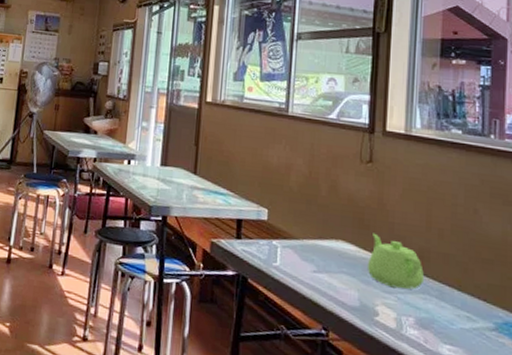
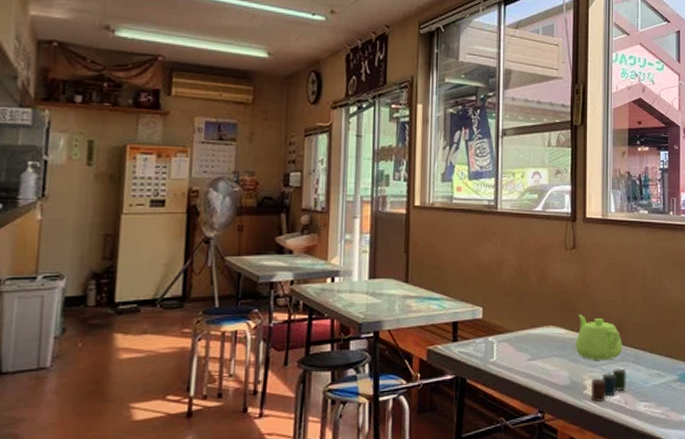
cup: none [383,300,429,333] -> present [590,368,627,402]

